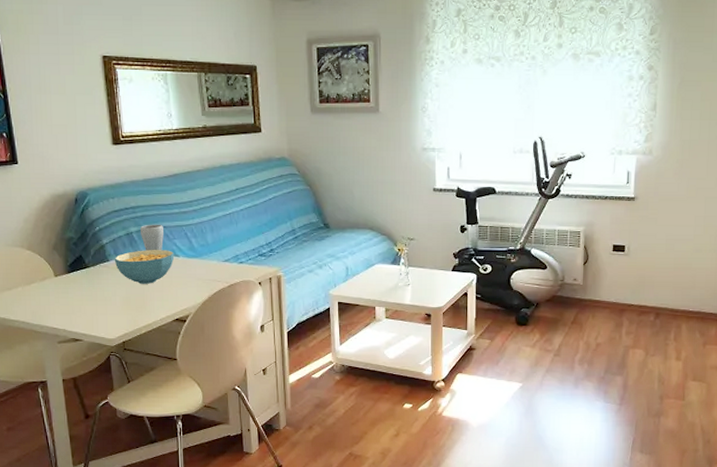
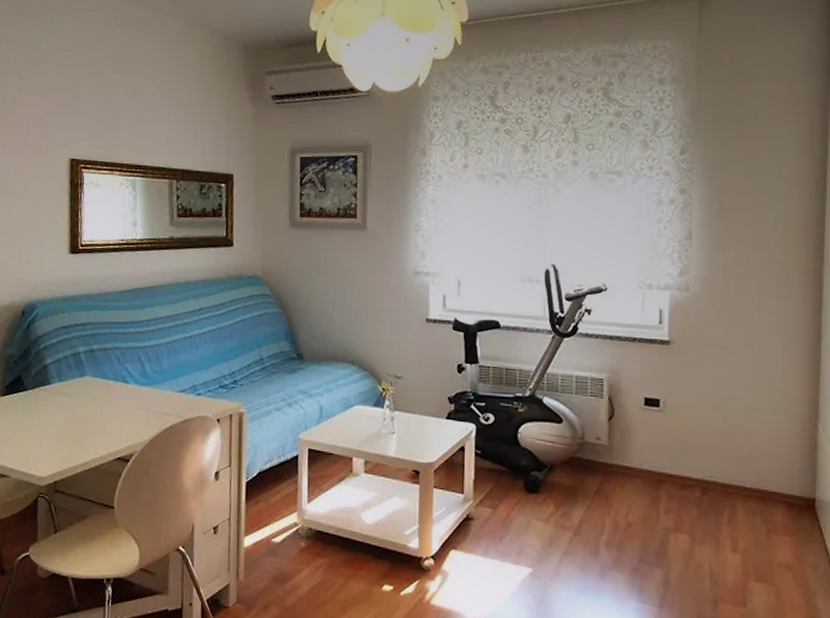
cereal bowl: present [114,249,175,284] -> none [56,373,124,414]
drinking glass: present [140,224,164,251] -> none [89,344,115,376]

